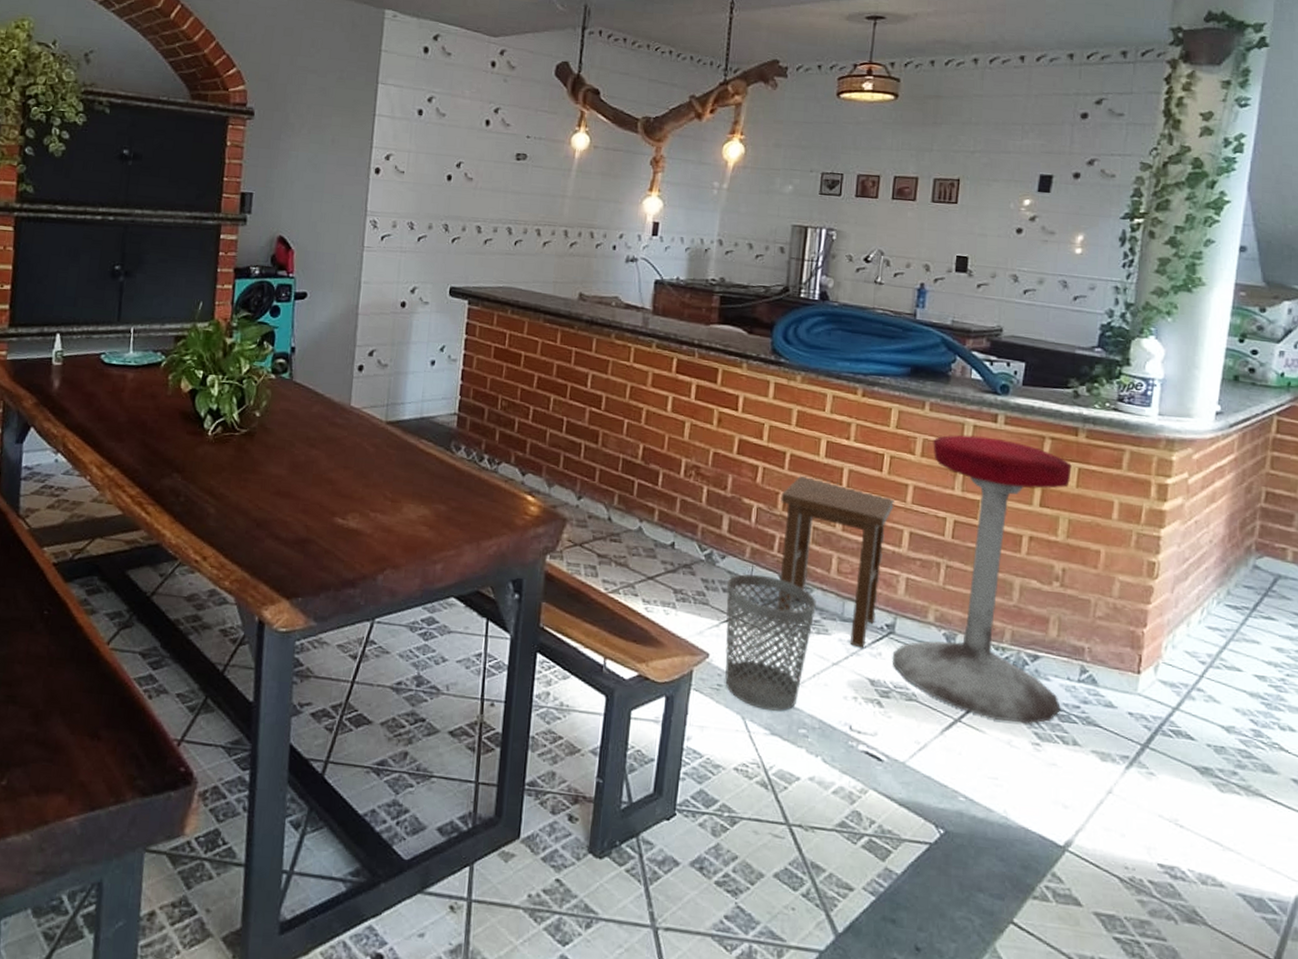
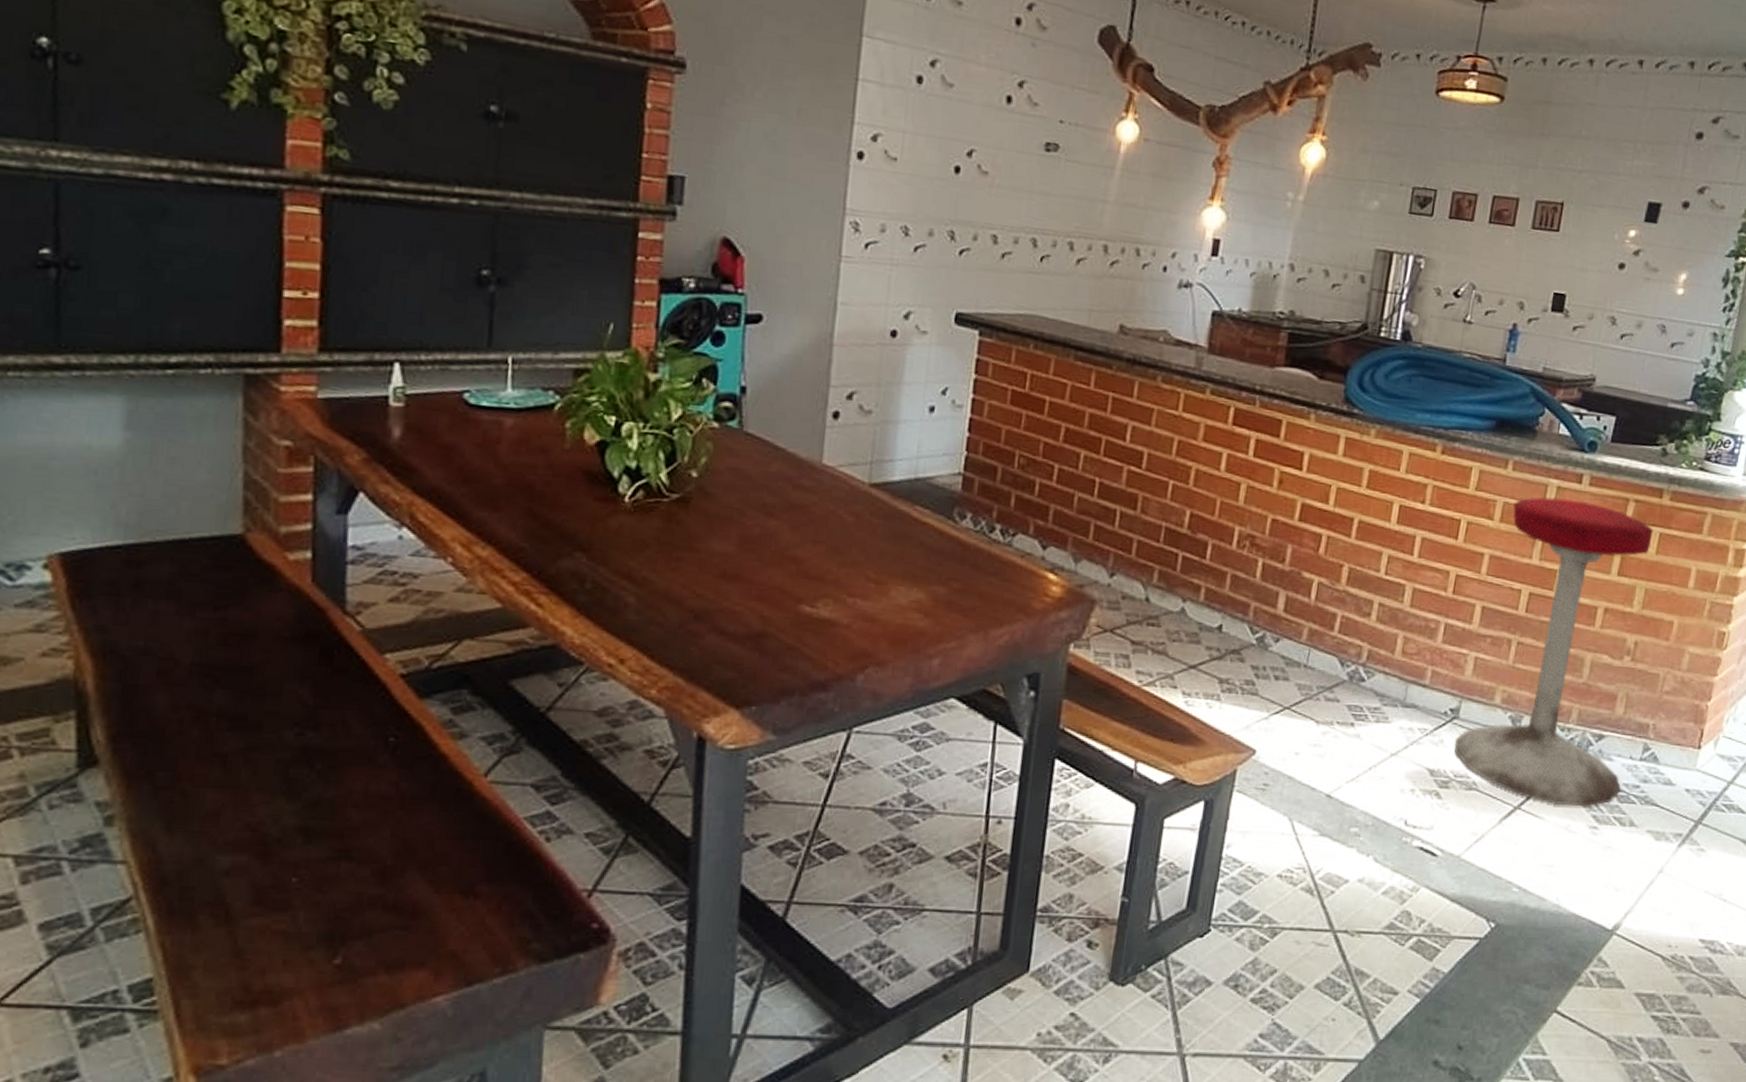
wastebasket: present [725,574,816,711] -> none [1272,658,1377,810]
stool: present [777,475,895,648] -> none [1334,544,1469,736]

